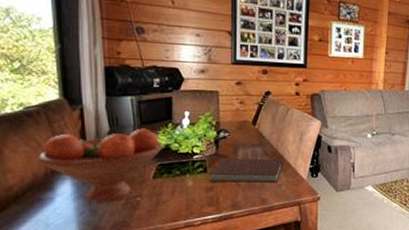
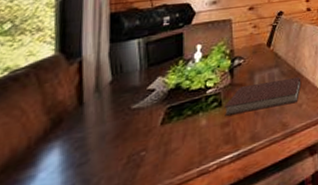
fruit bowl: present [38,128,164,204] -> none [19,70,173,171]

